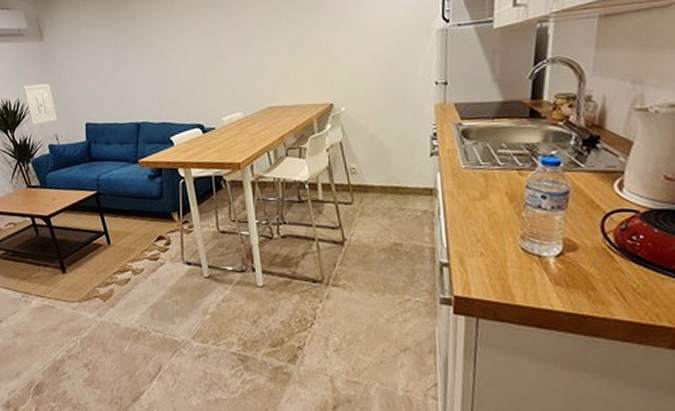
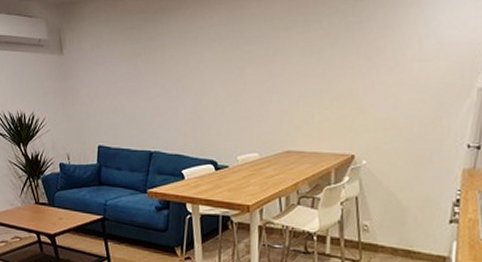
wall art: present [24,83,57,125] -> none [39,100,70,141]

